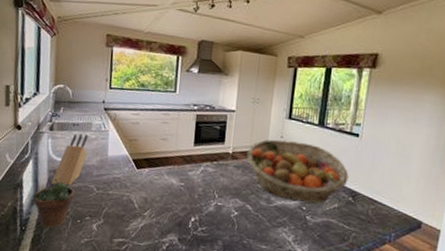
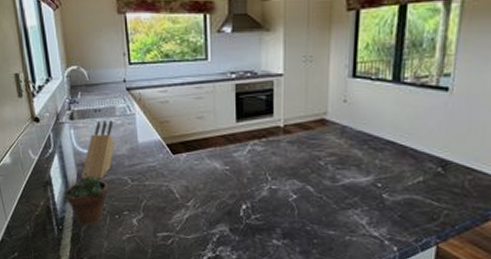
fruit basket: present [246,139,349,203] -> none [302,105,437,178]

